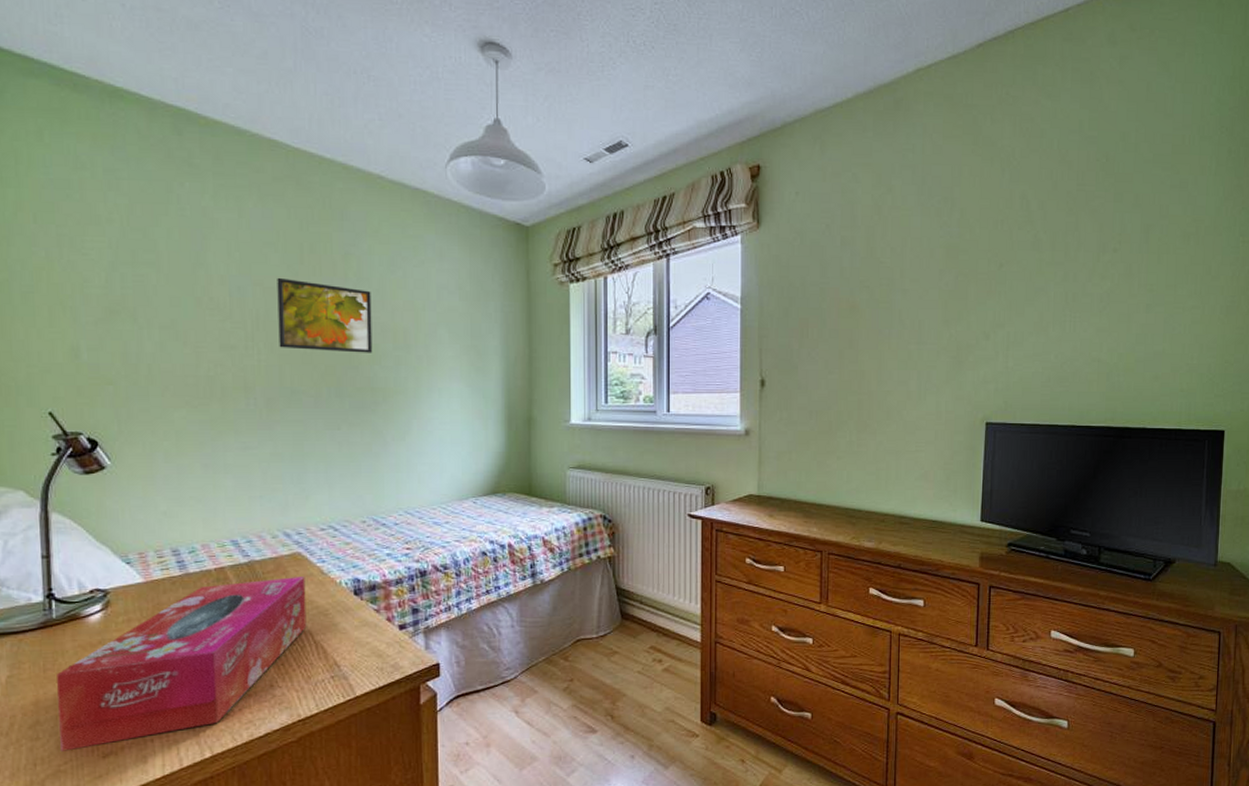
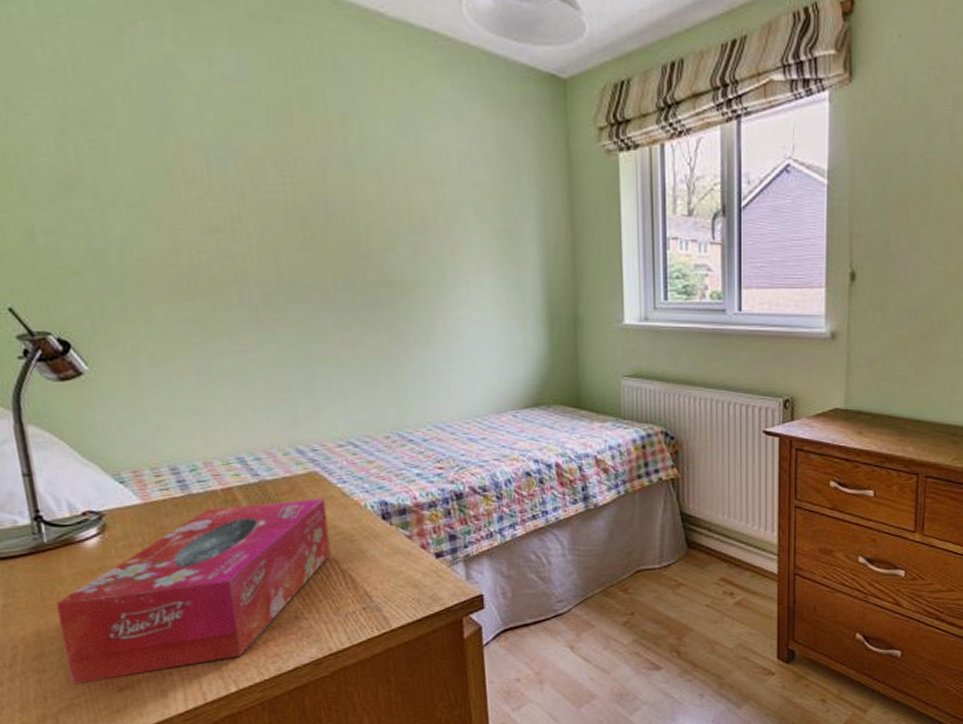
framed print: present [277,277,373,353] -> none [262,143,385,238]

